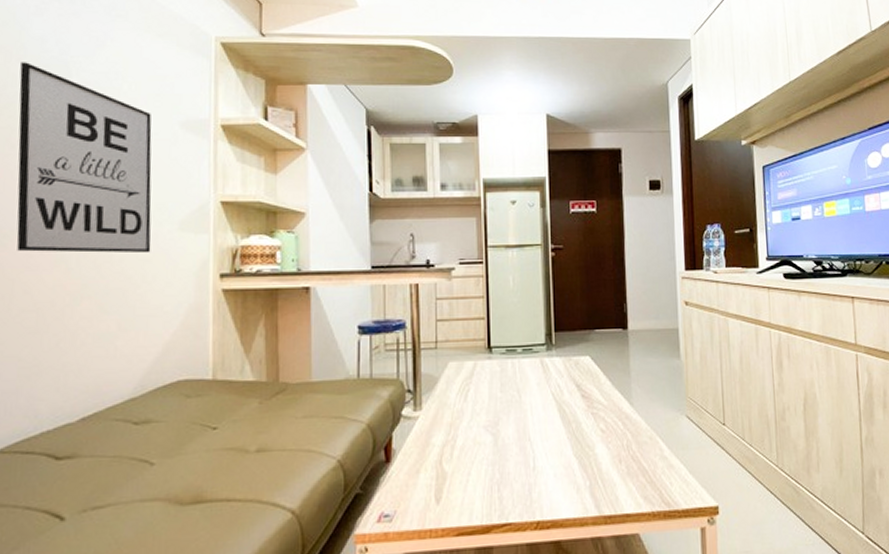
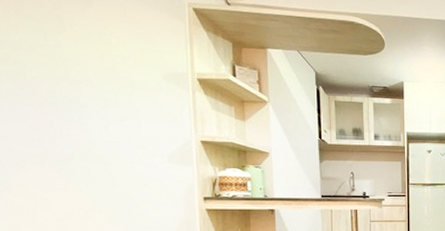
wall art: present [16,62,152,254] -> none [19,14,147,179]

